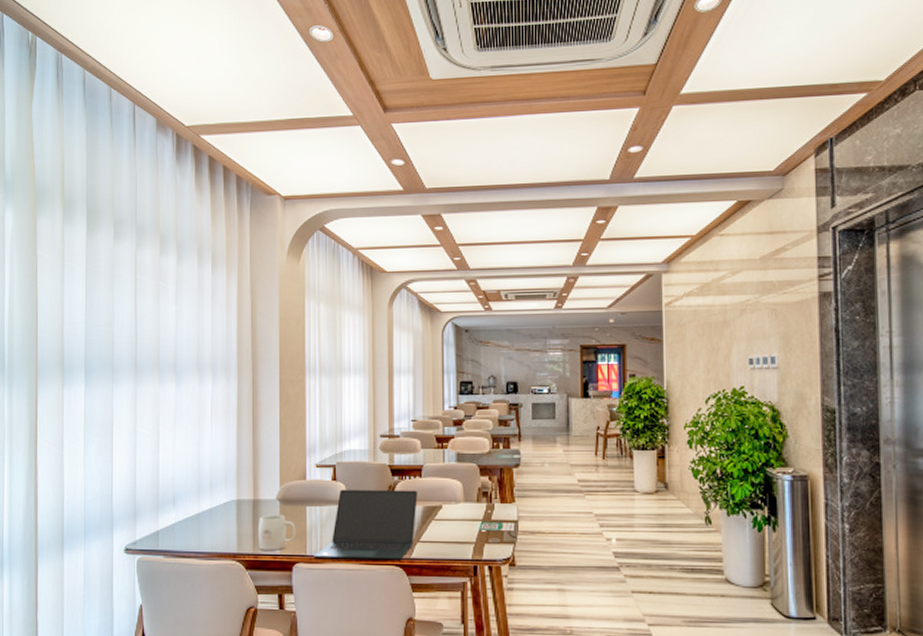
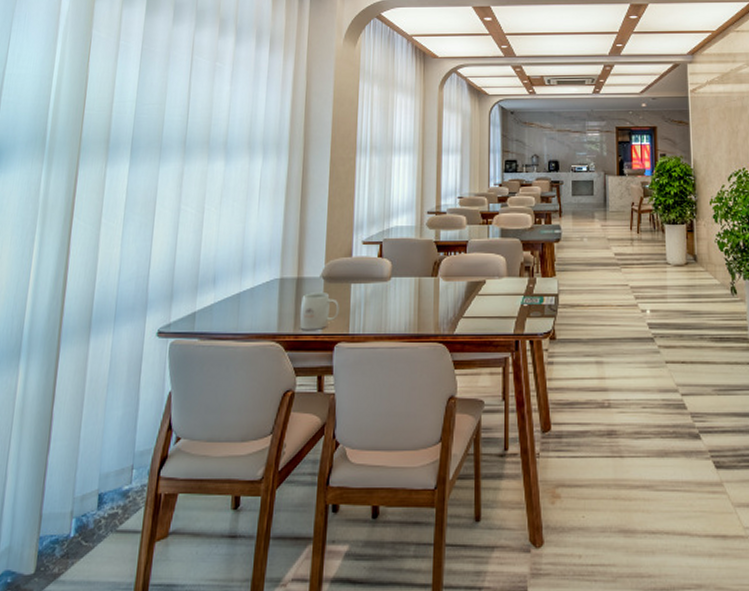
laptop: present [314,489,418,561] -> none [356,265,462,338]

